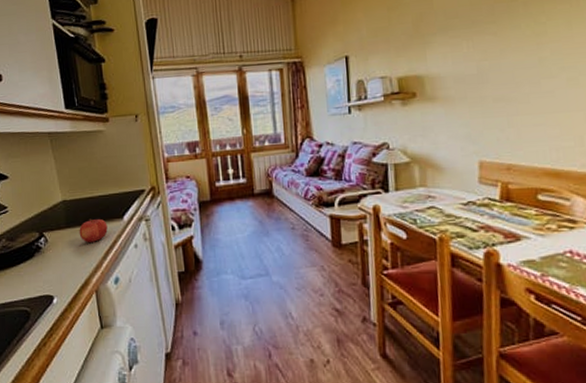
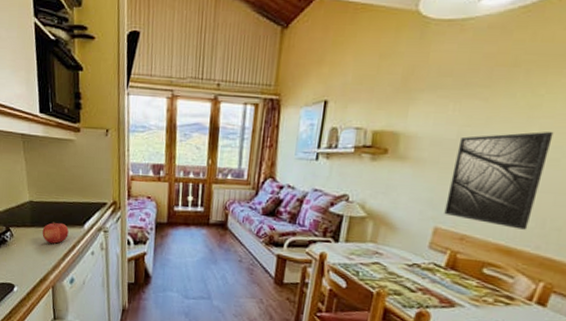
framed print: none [481,54,568,151] -> present [444,132,554,230]

